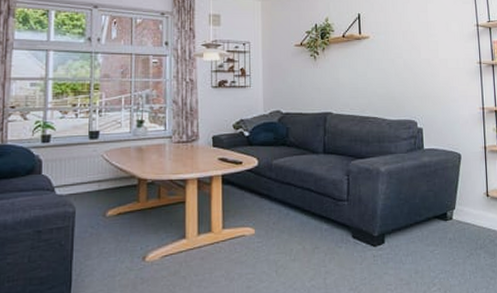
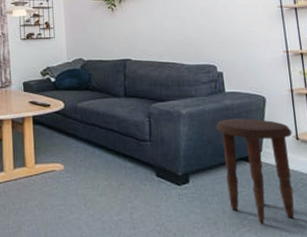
side table: none [413,175,484,283] -> present [216,118,295,225]

